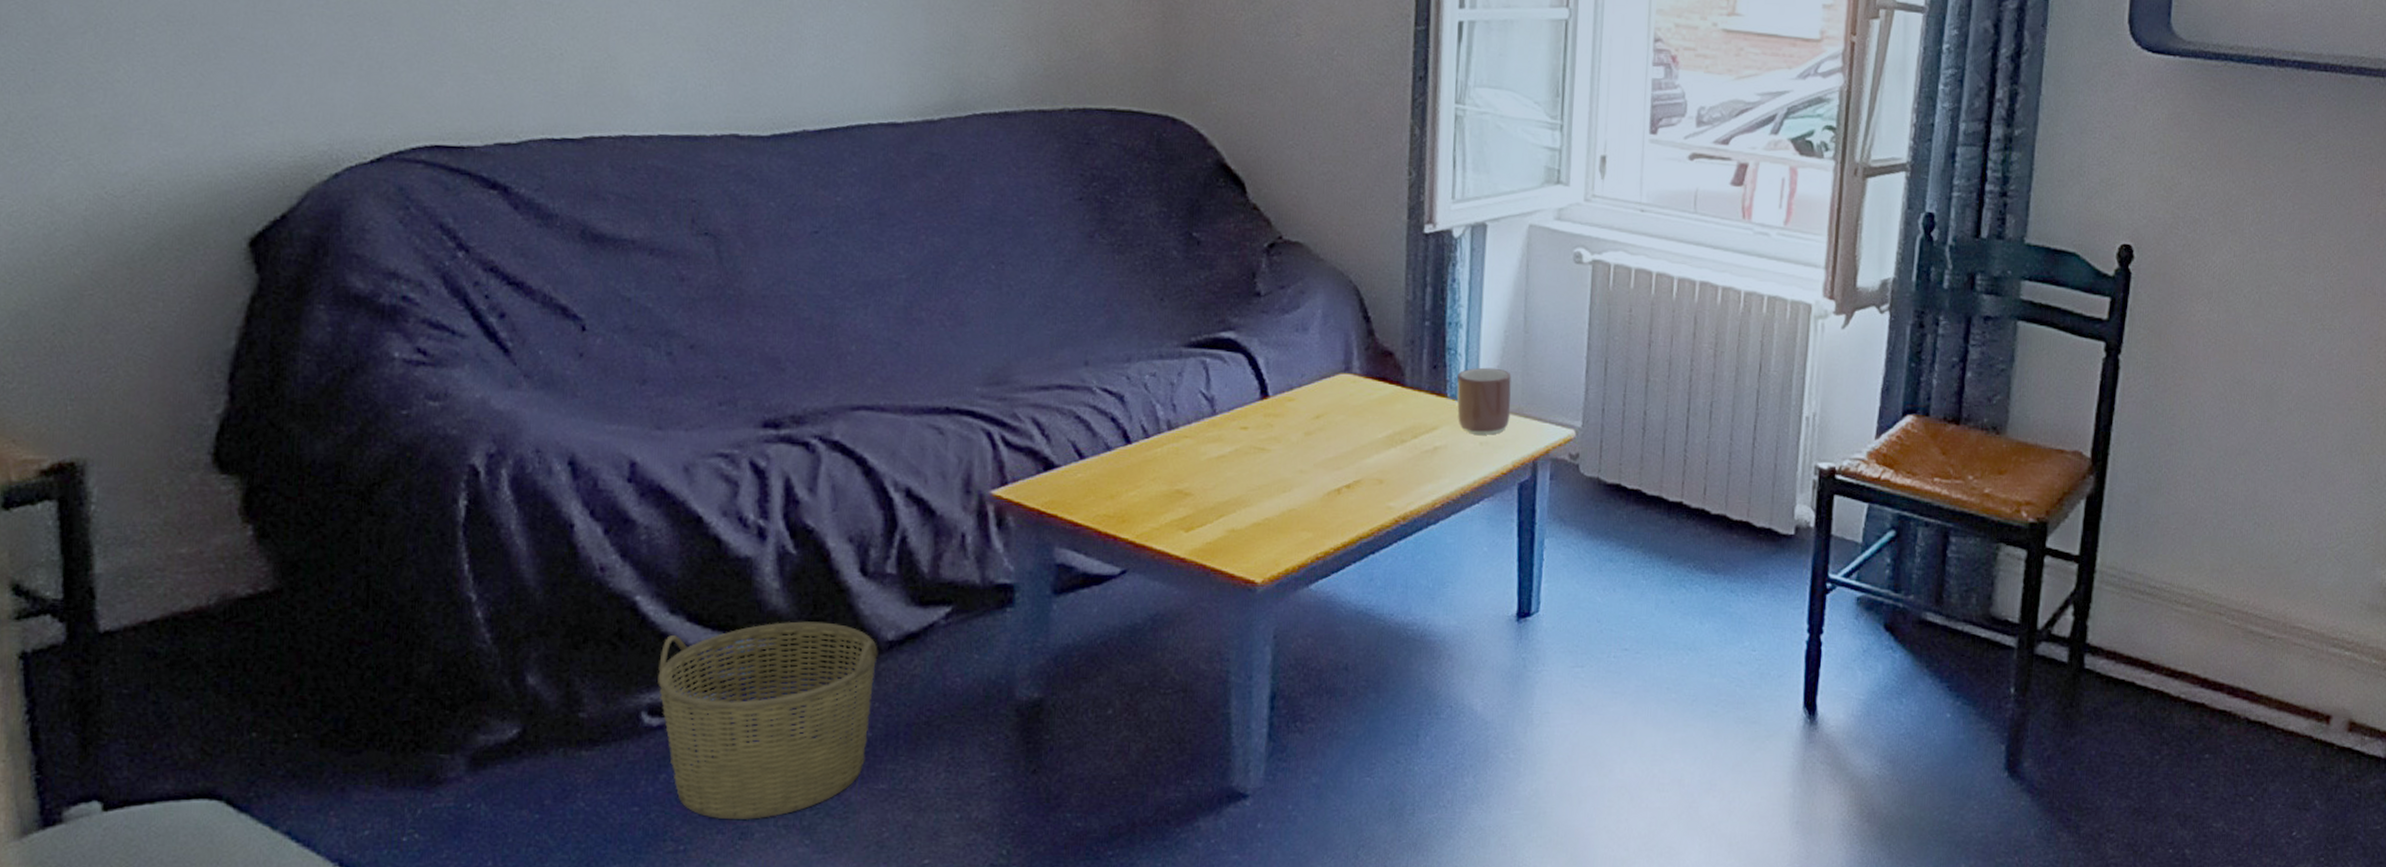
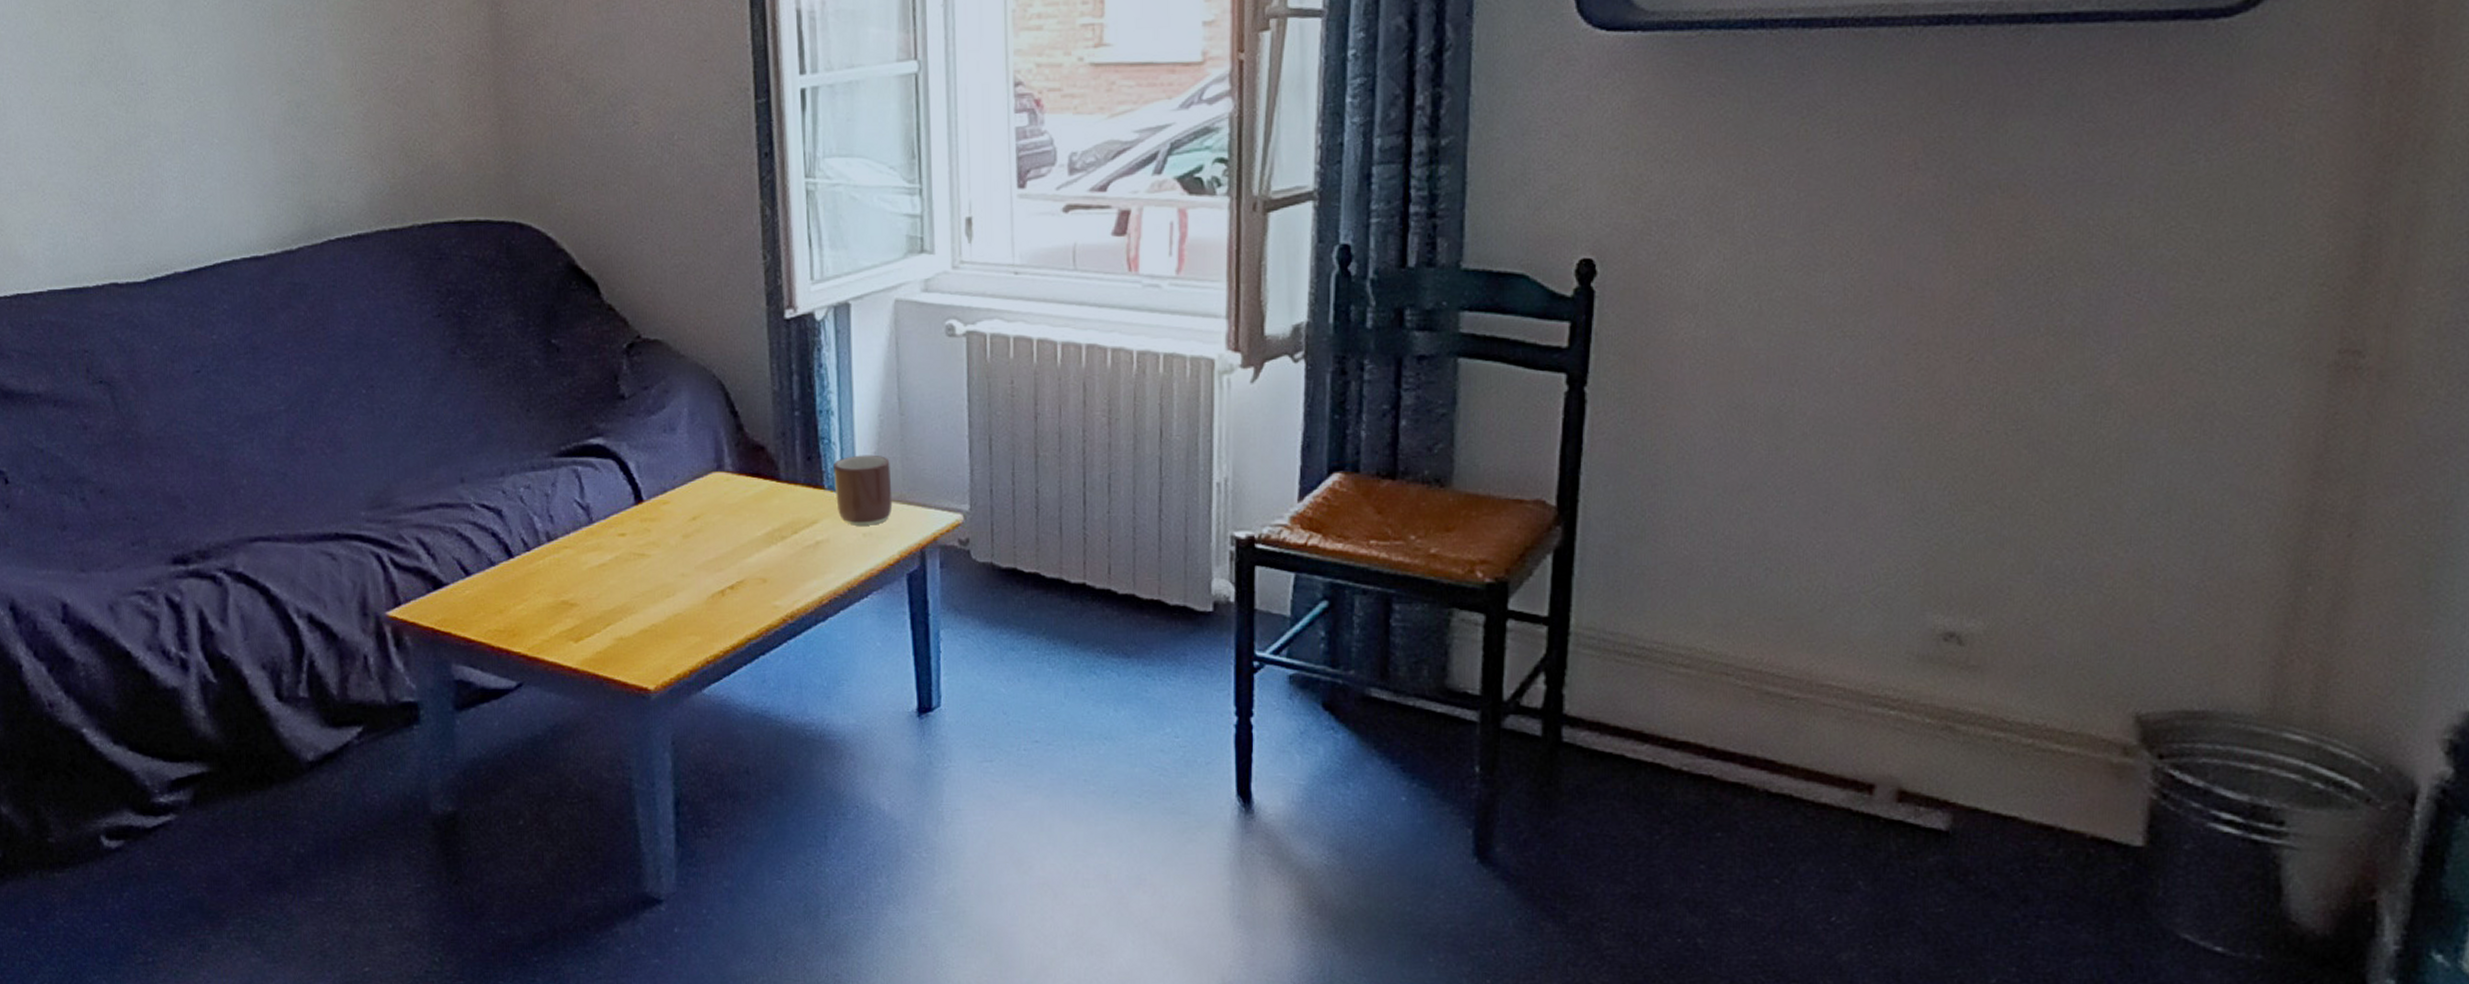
basket: present [658,621,878,820] -> none [109,746,301,934]

